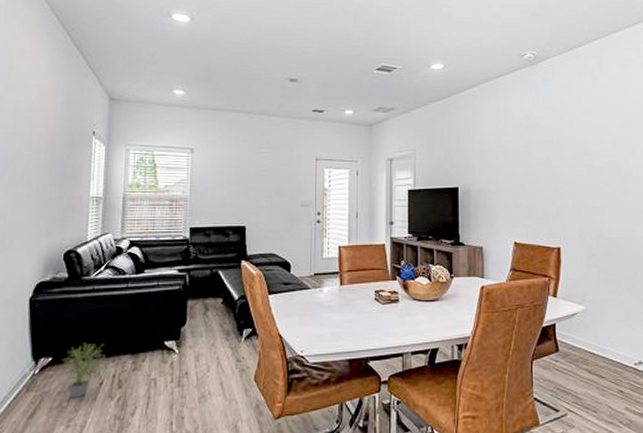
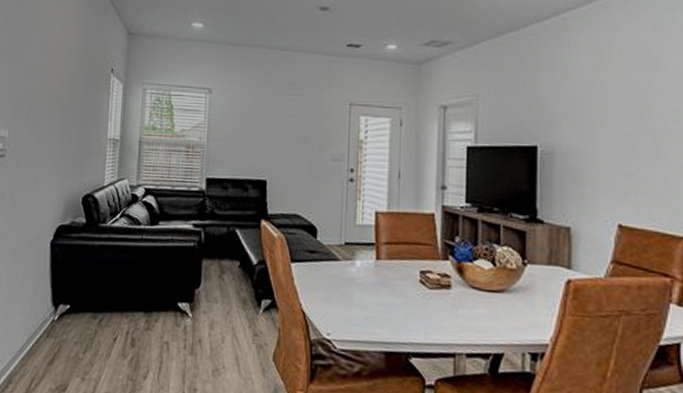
potted plant: present [63,342,107,398] -> none [80,293,121,351]

